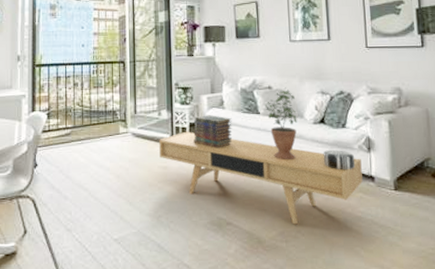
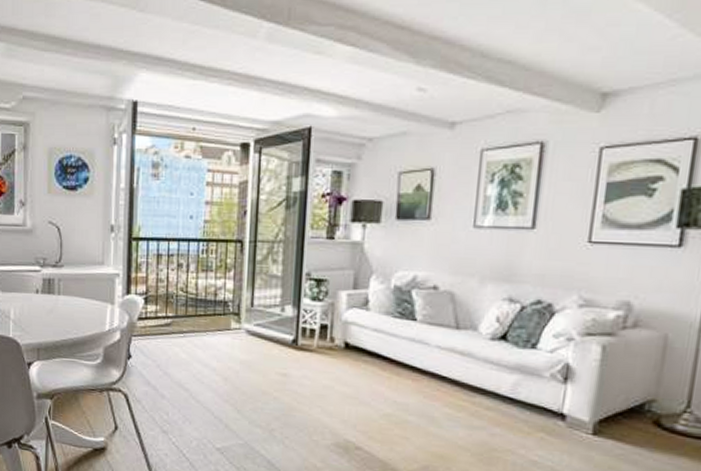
tv console: present [159,131,363,225] -> none [278,334,552,460]
book stack: present [193,115,233,149] -> none [323,316,378,359]
potted plant: present [264,87,297,161] -> none [424,289,469,383]
decorative box: present [323,150,356,171] -> none [496,374,543,403]

